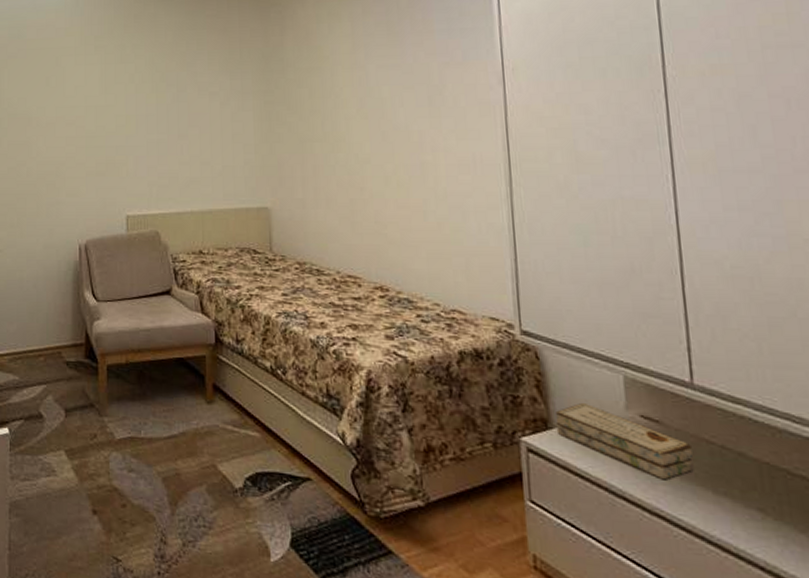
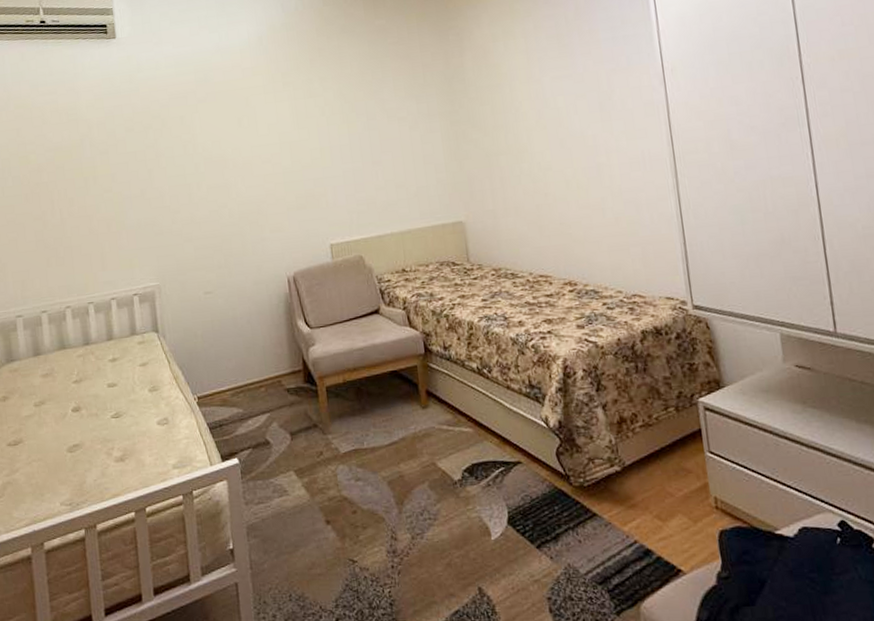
decorative box: present [555,402,694,481] -> none [725,361,840,418]

